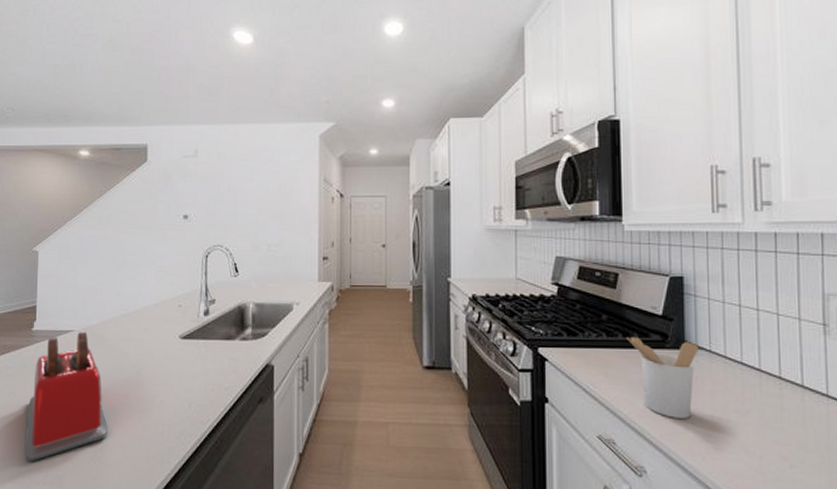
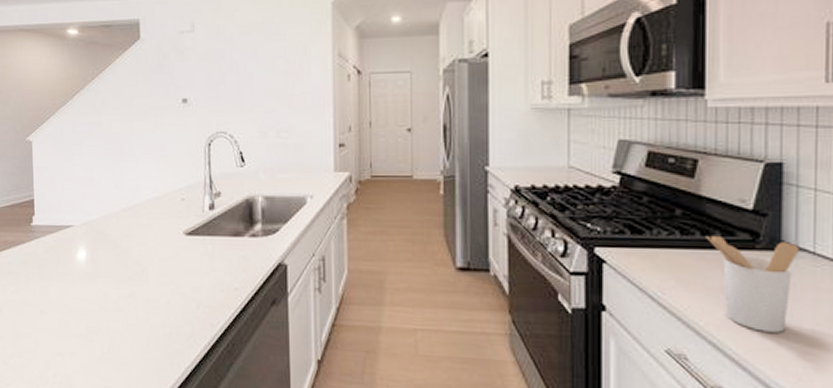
toaster: present [24,331,108,462] -> none [32,226,114,361]

